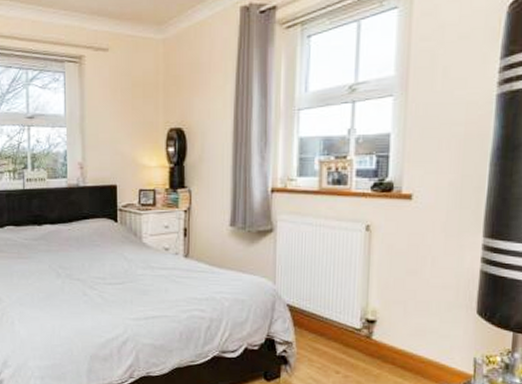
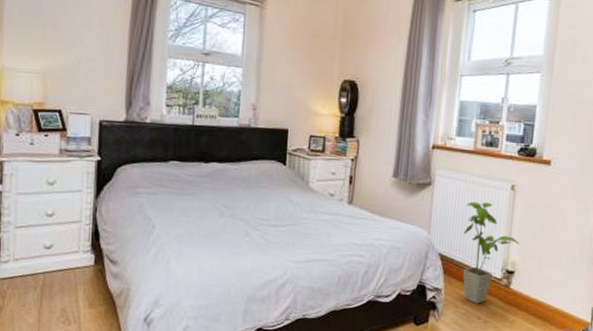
house plant: none [313,246,381,357] -> present [463,201,520,304]

